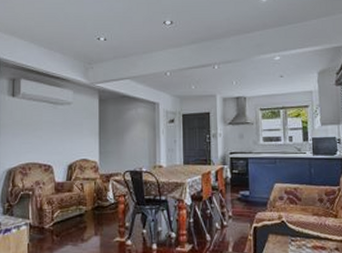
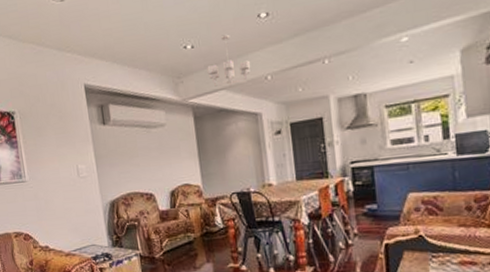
chandelier: none [116,33,154,77] -> present [207,34,251,87]

